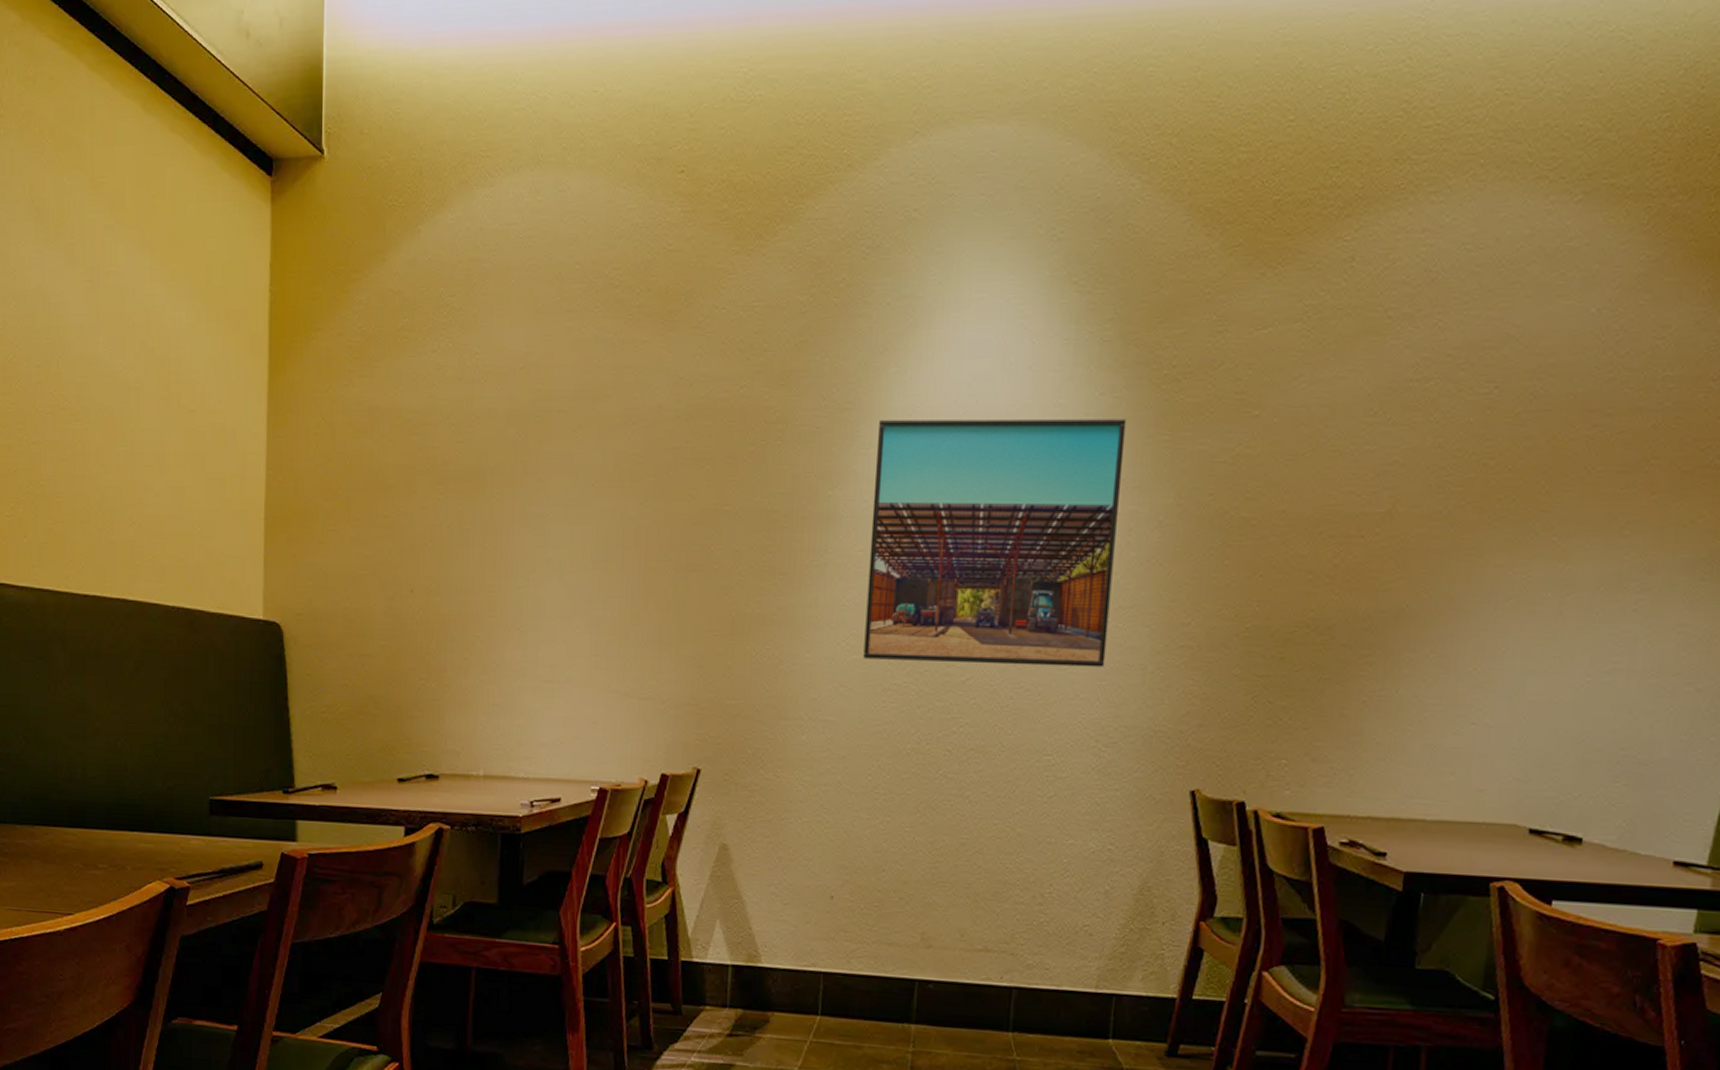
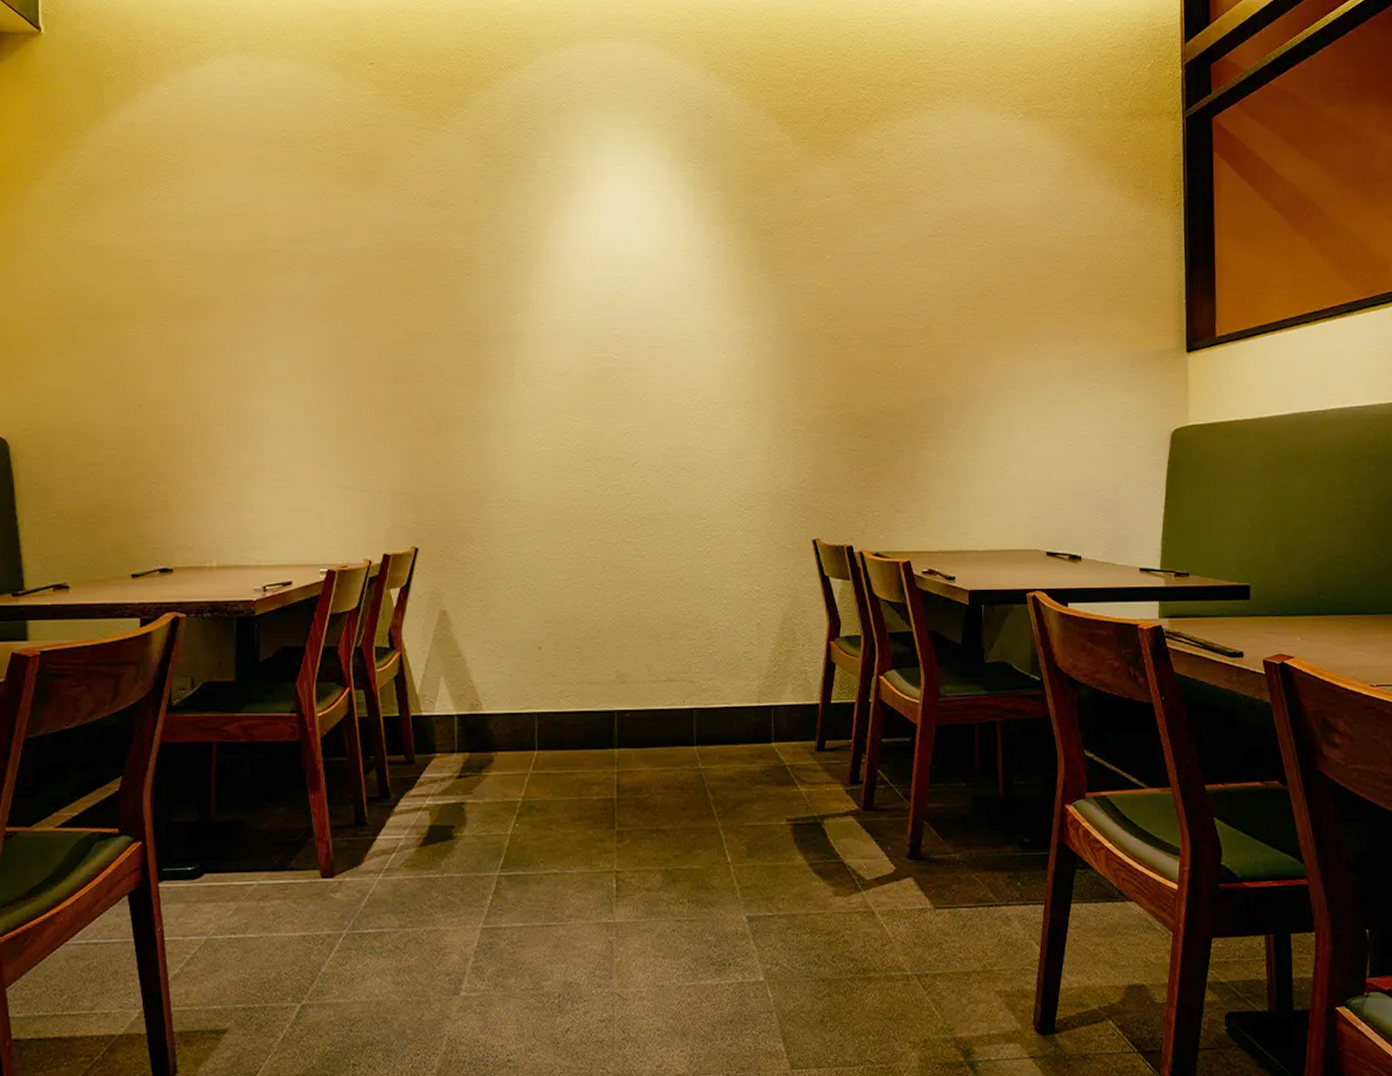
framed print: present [863,419,1127,668] -> none [548,261,740,450]

